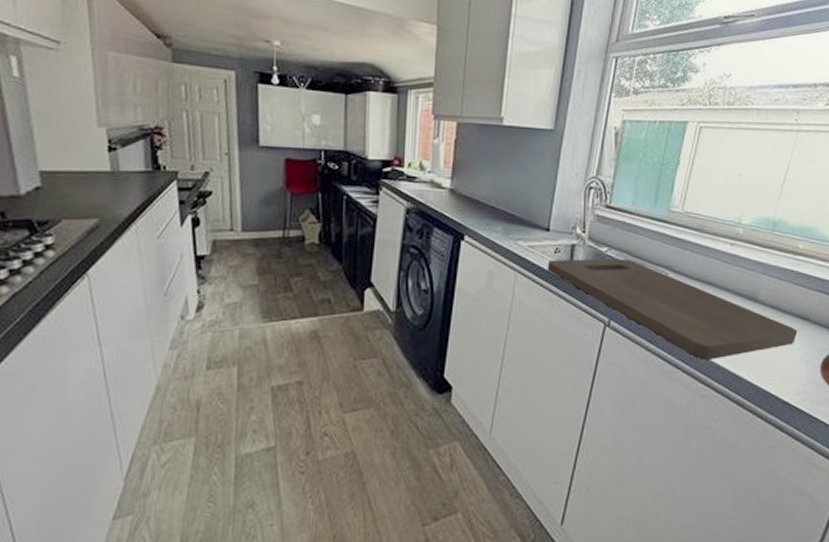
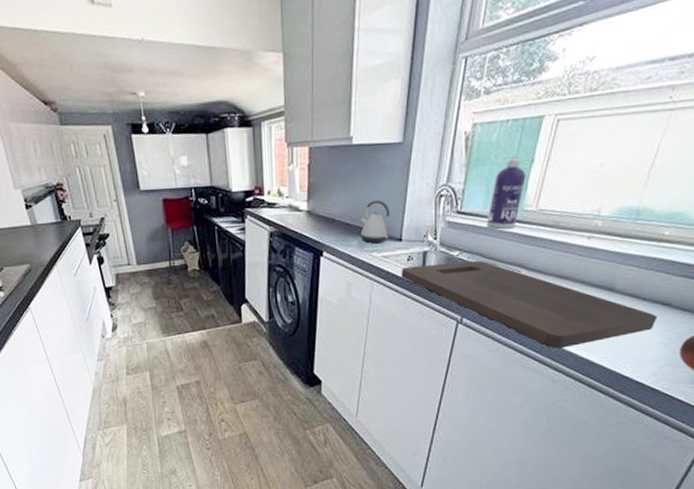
kettle: none [506,186,538,232] -> present [360,200,390,244]
spray bottle: none [635,155,672,228] -> present [487,155,526,229]

